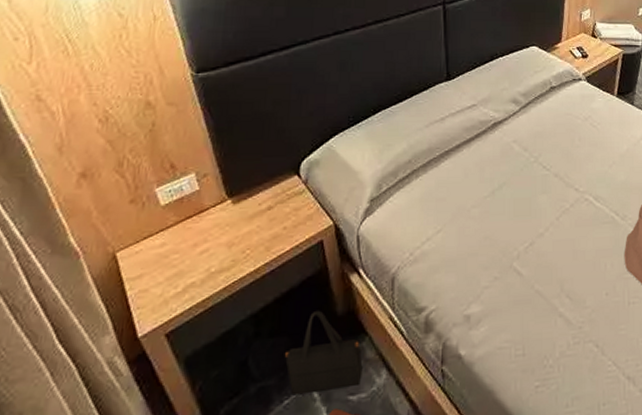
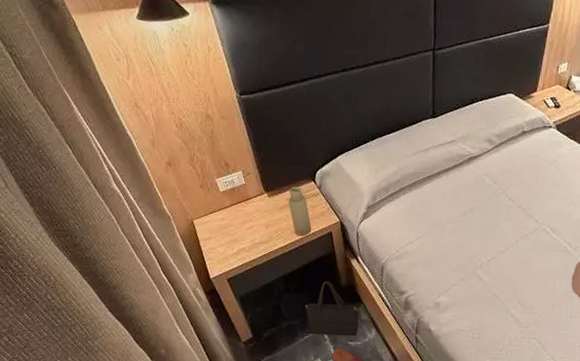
bottle: none [261,185,295,253] -> present [288,186,312,236]

